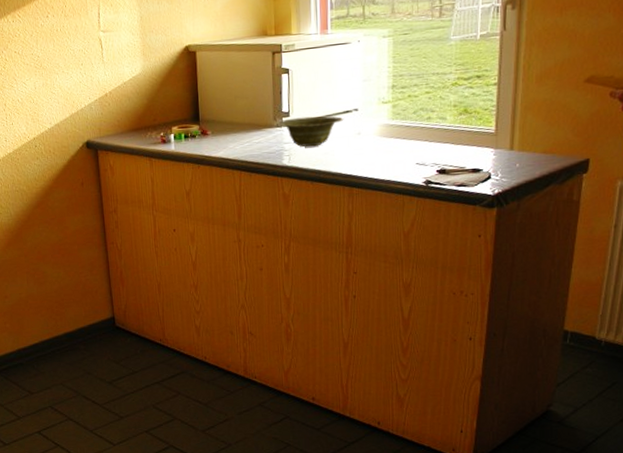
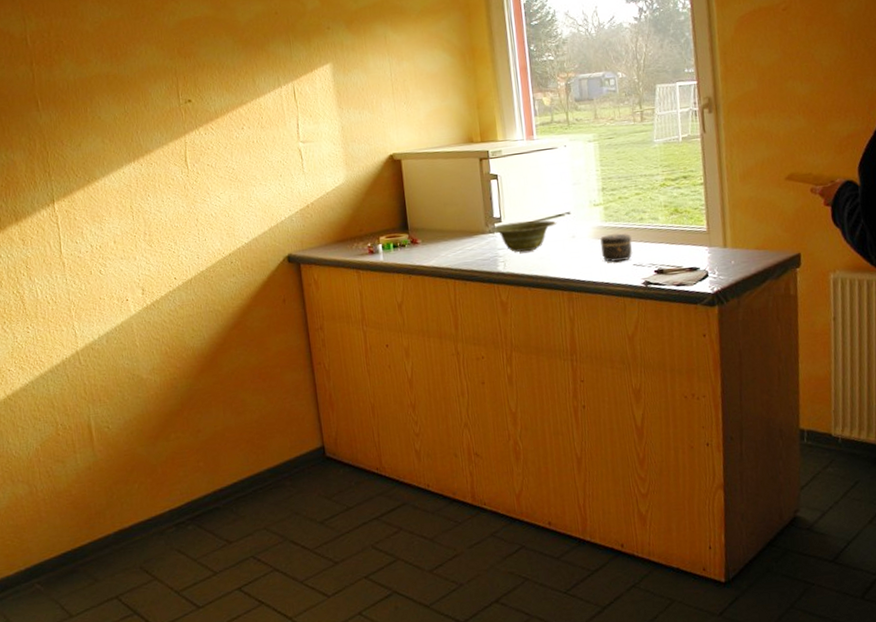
jar: none [385,132,417,160] -> present [600,233,632,262]

